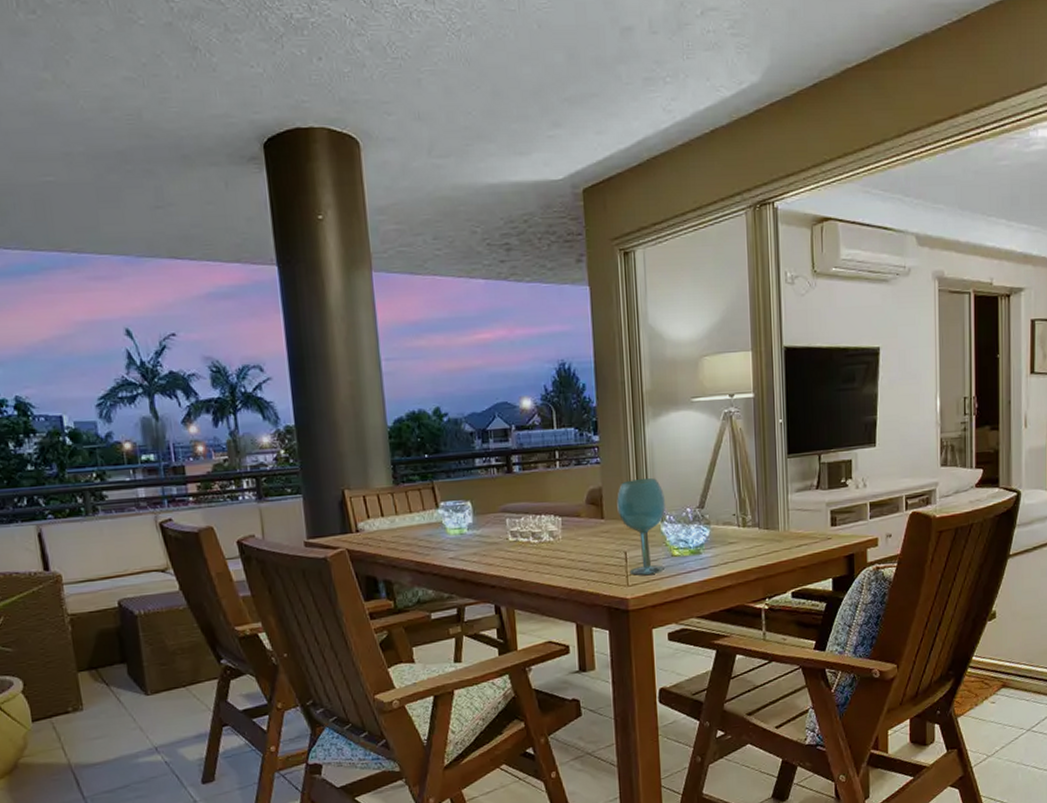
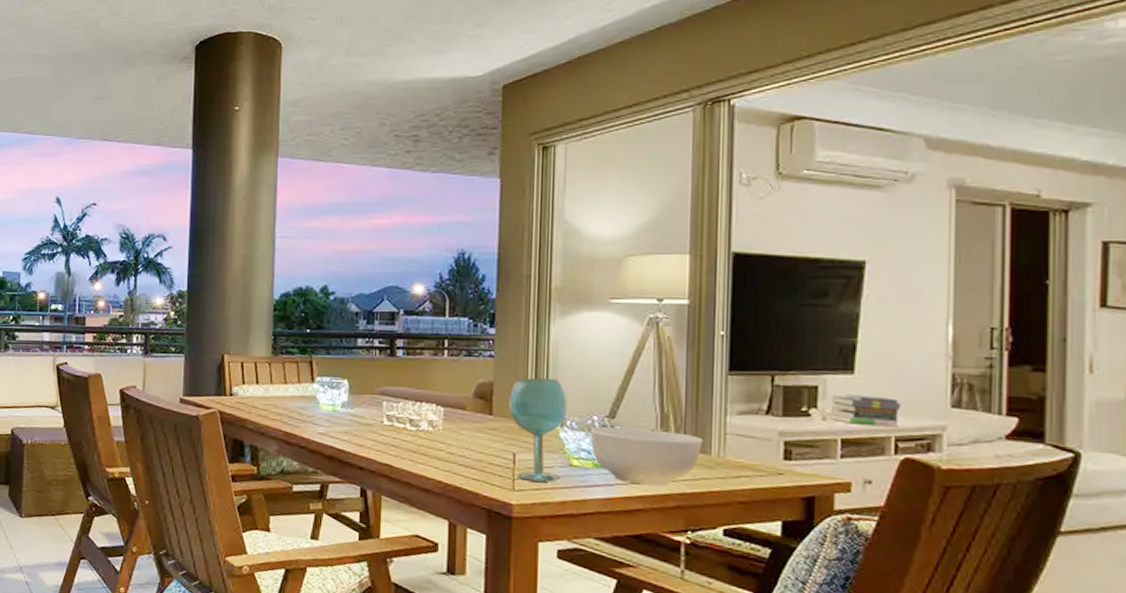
bowl: none [685,513,773,565] -> present [589,427,703,486]
books: none [858,463,908,489] -> present [826,394,901,426]

